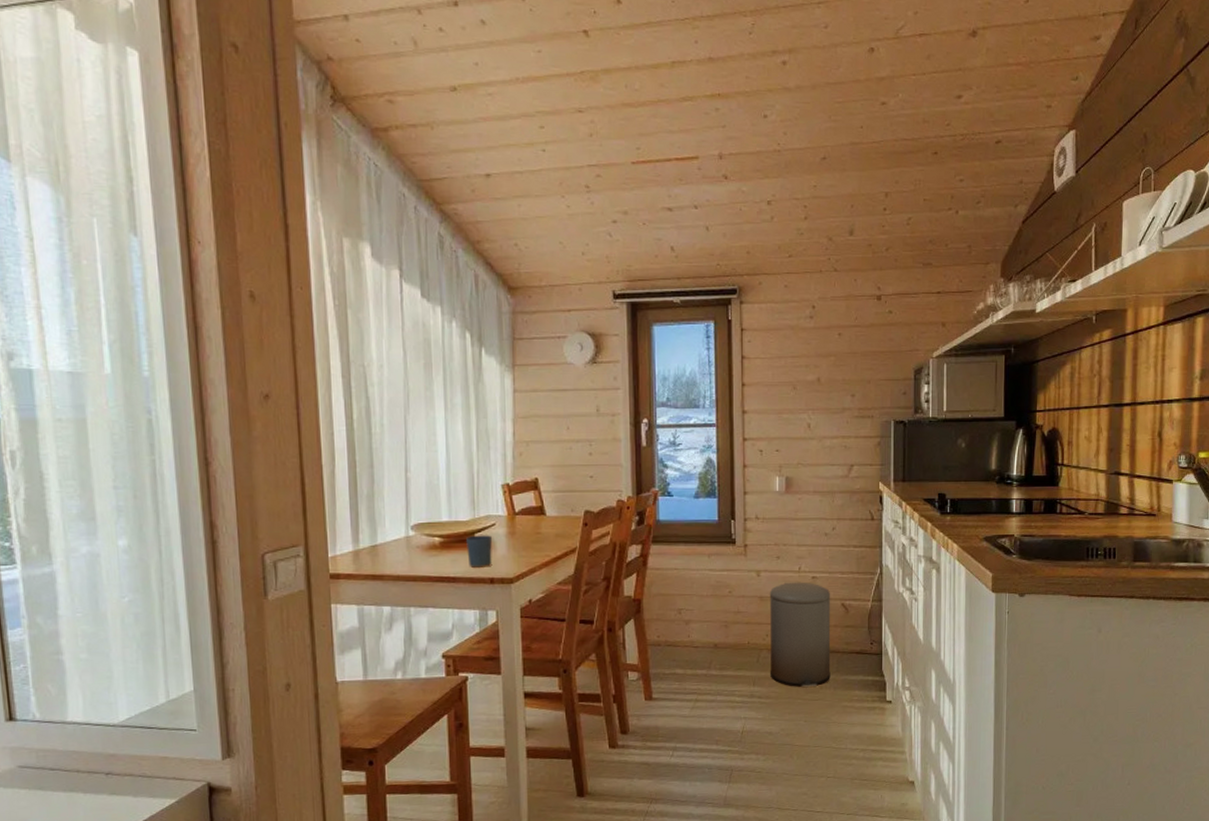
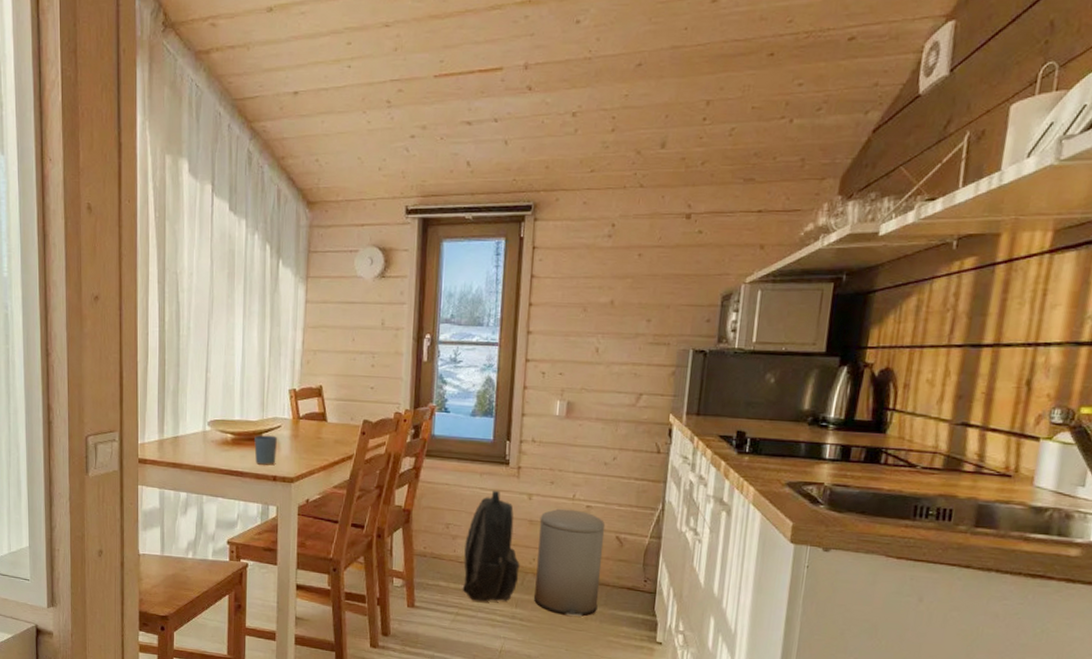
backpack: none [699,570,754,685] -> present [462,490,520,602]

